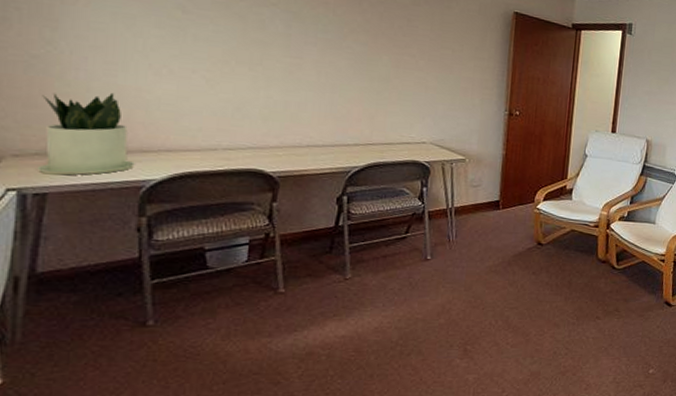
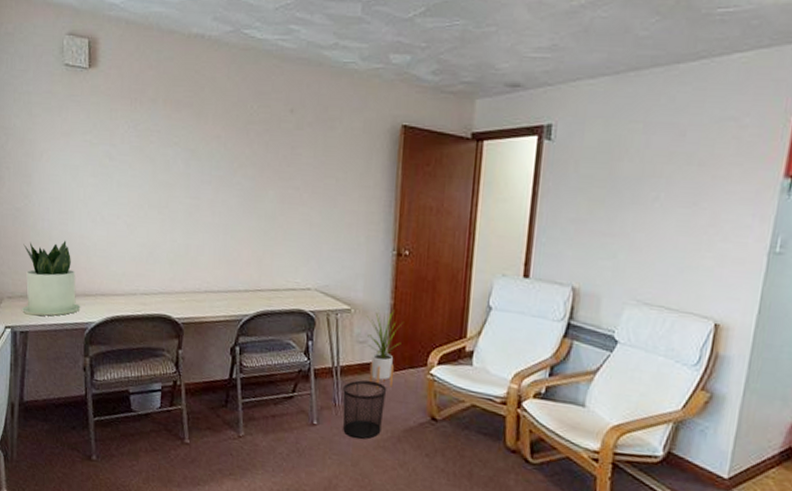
waste bin: none [456,217,499,267] -> present [343,380,387,439]
house plant: none [480,158,514,224] -> present [366,309,403,389]

